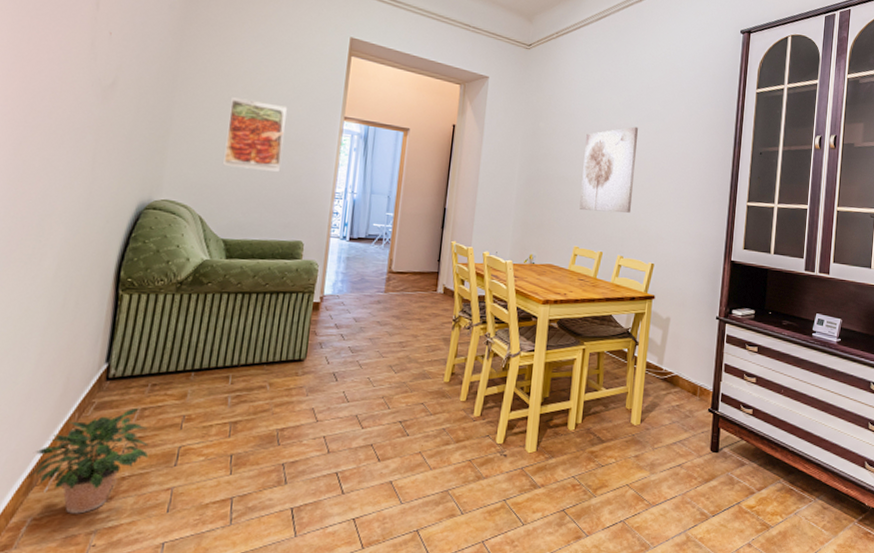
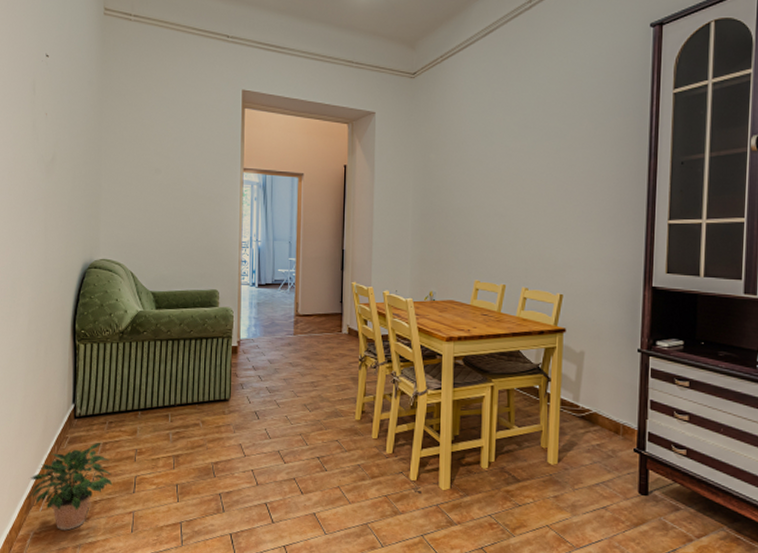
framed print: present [223,97,288,172] -> none [145,160,194,226]
wall art: present [579,126,638,213] -> none [478,147,536,242]

